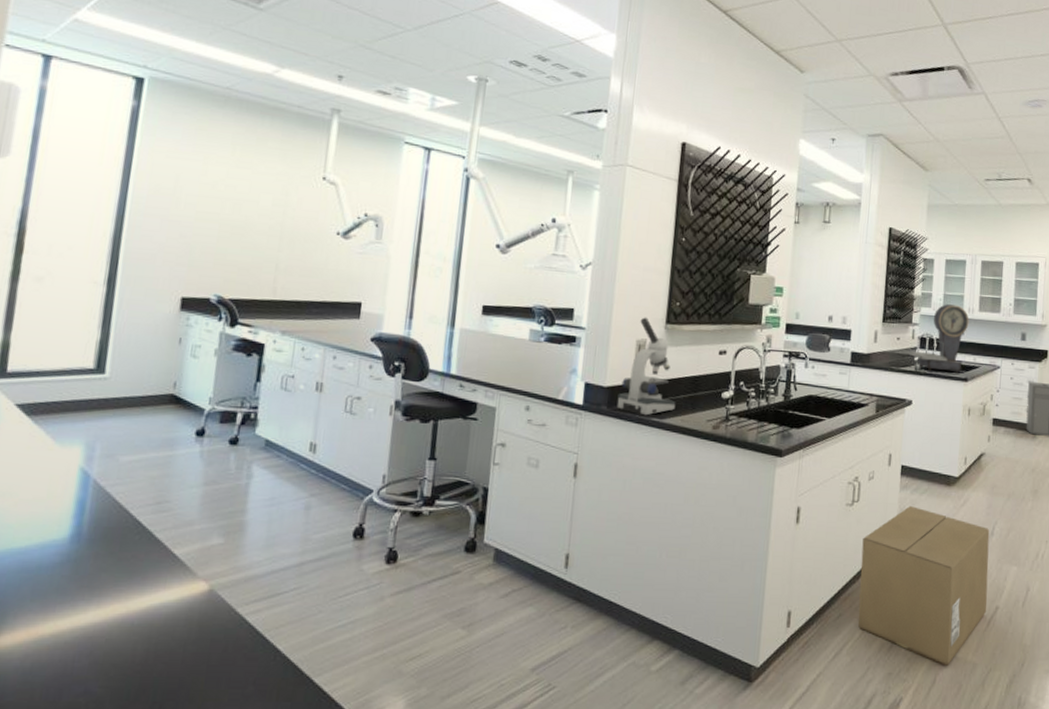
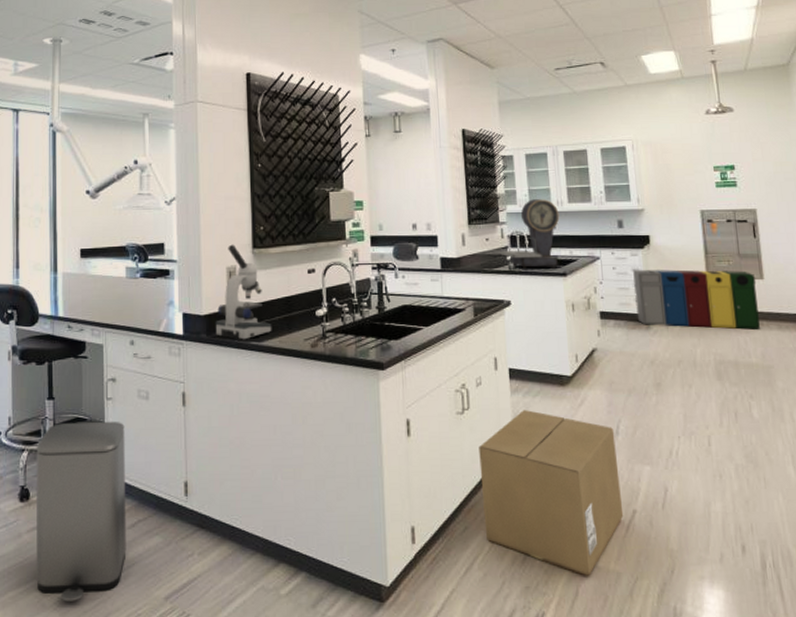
pedal bin: none [395,484,510,669] -> present [35,420,127,602]

